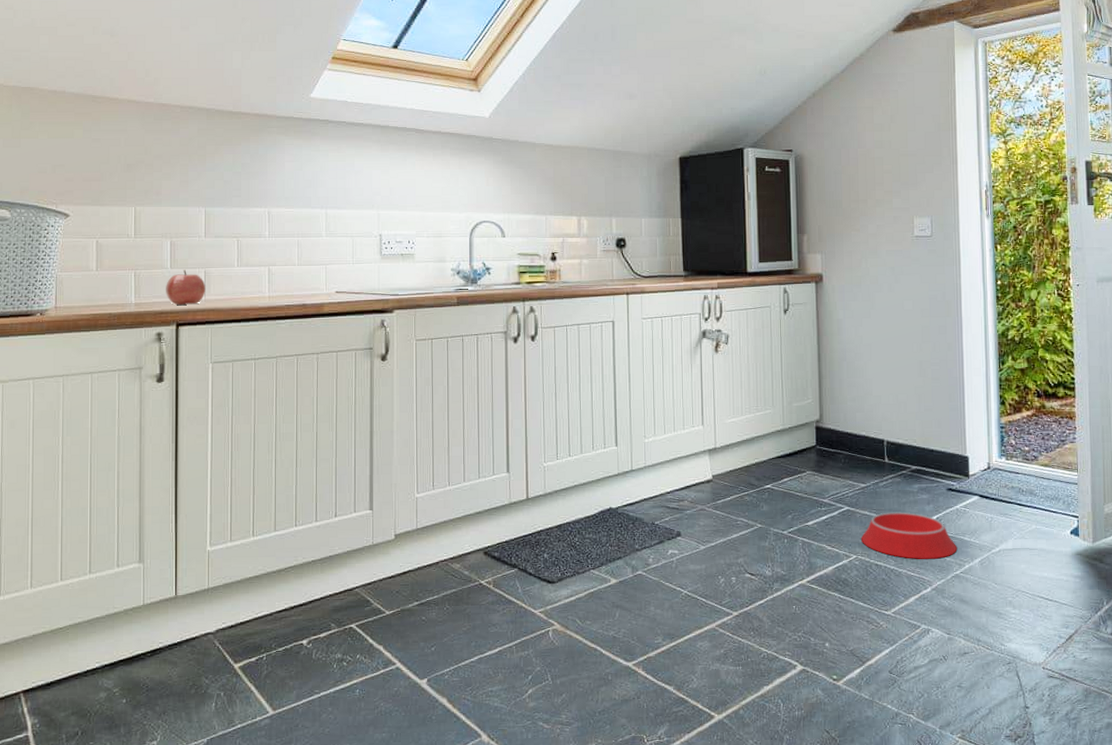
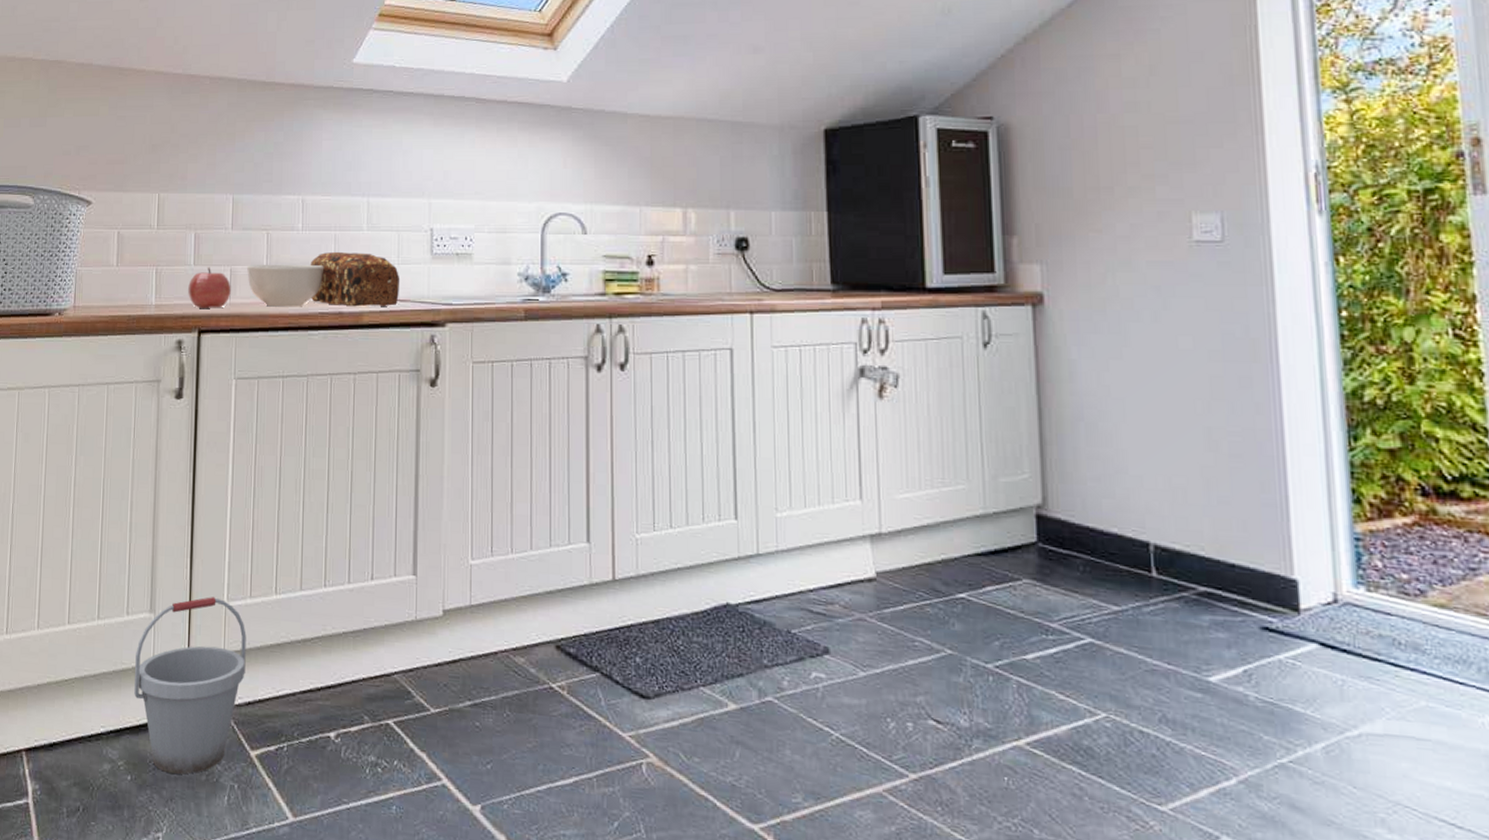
bucket: none [127,544,228,692] -> present [134,597,246,775]
bowl: none [219,265,289,302] -> present [246,264,325,307]
bread loaf: none [276,254,355,300] -> present [310,251,400,307]
pet bowl: present [860,512,957,560] -> none [1113,652,1282,736]

